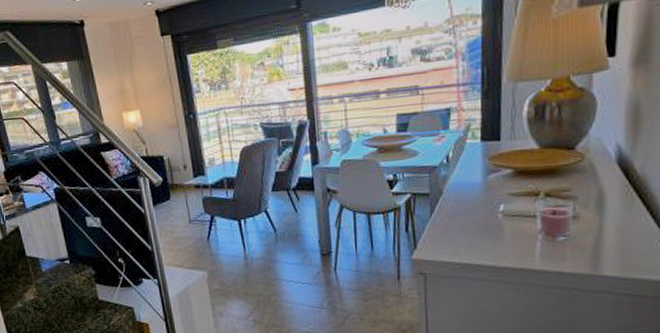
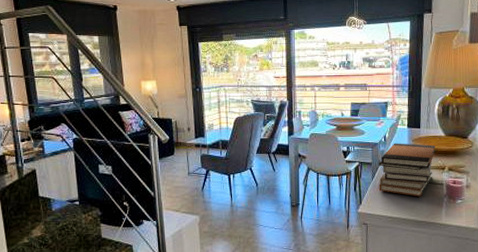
book stack: none [439,162,525,236] -> present [378,143,436,197]

